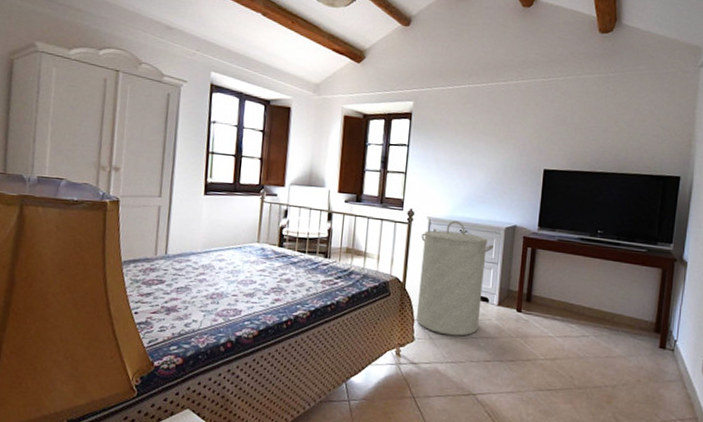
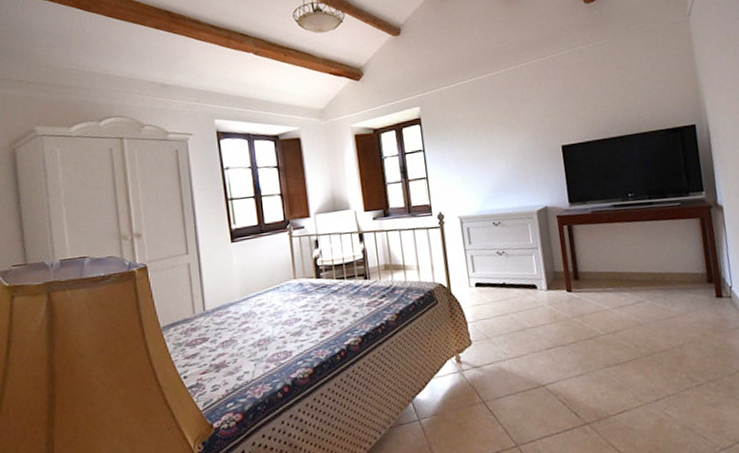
laundry hamper: present [416,220,493,336] -> none [456,214,533,332]

